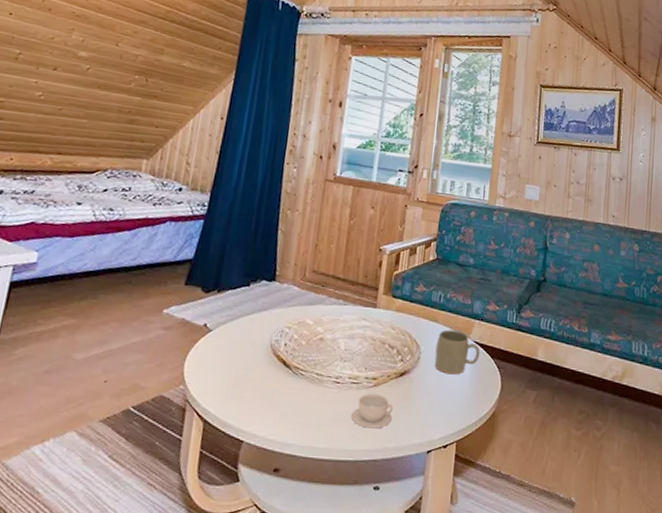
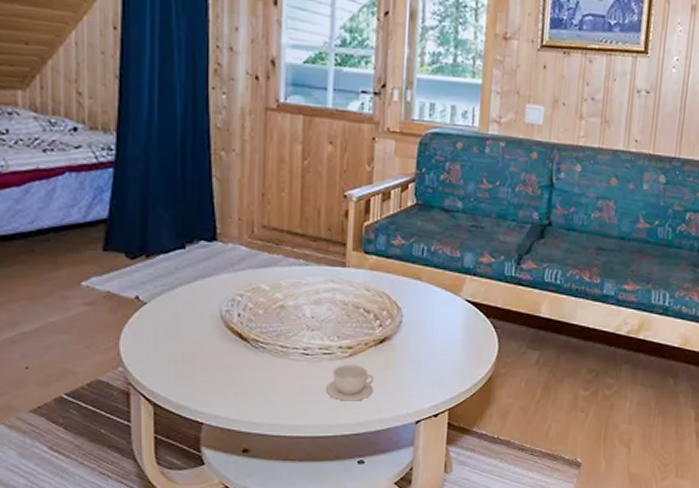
mug: present [434,329,481,375] -> none [419,288,474,338]

